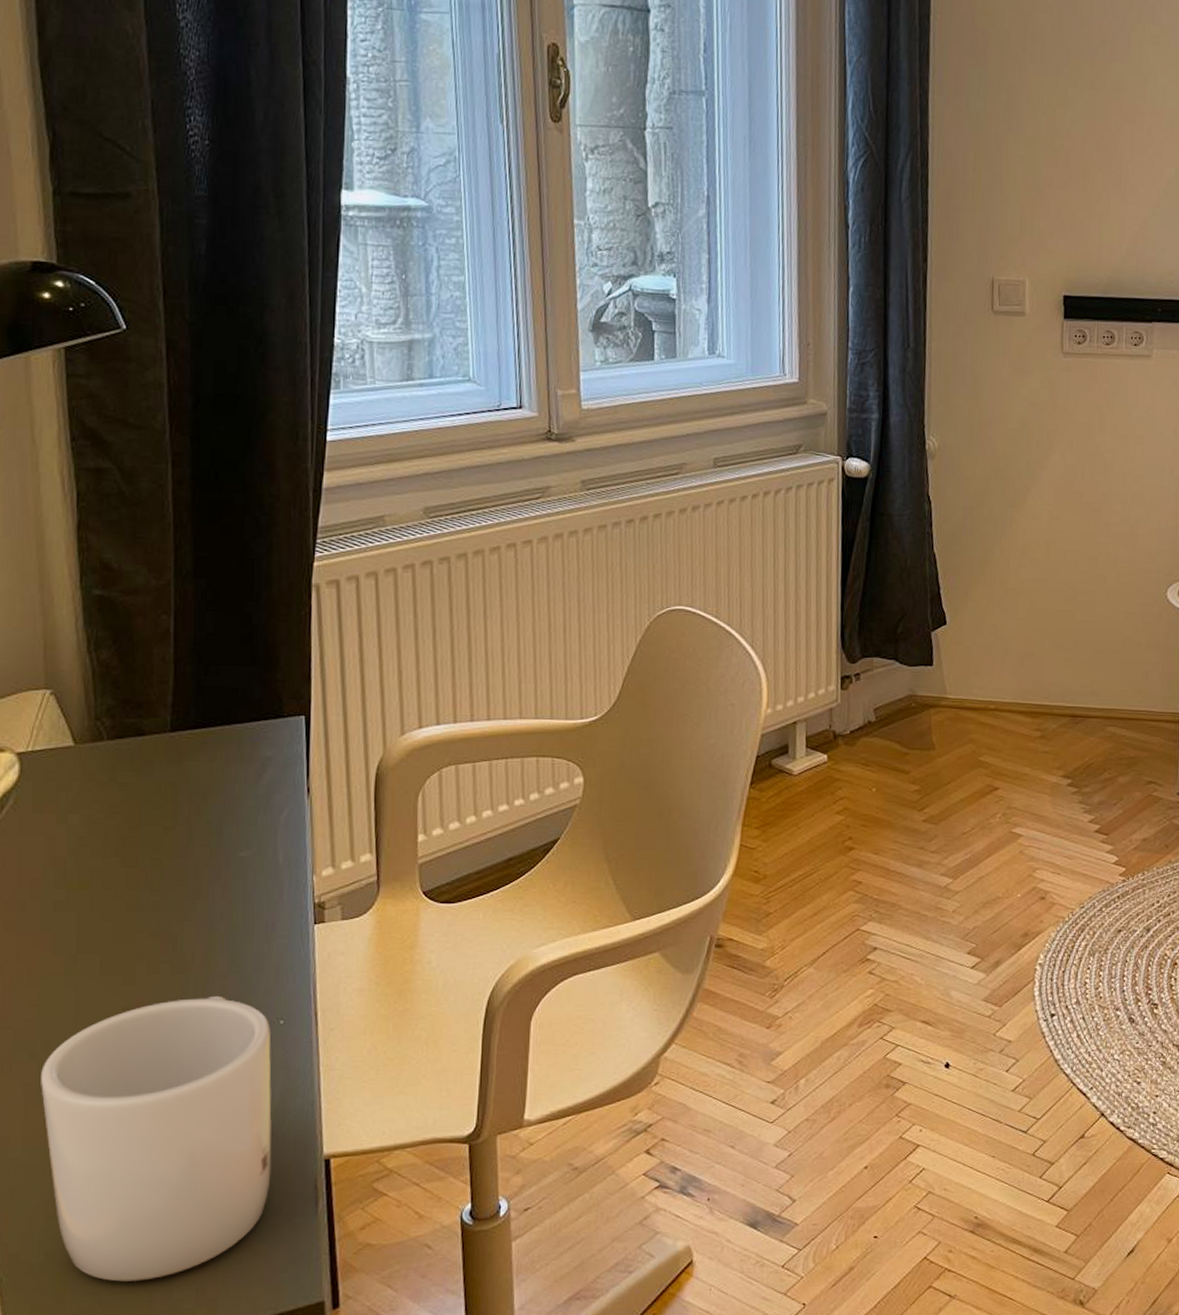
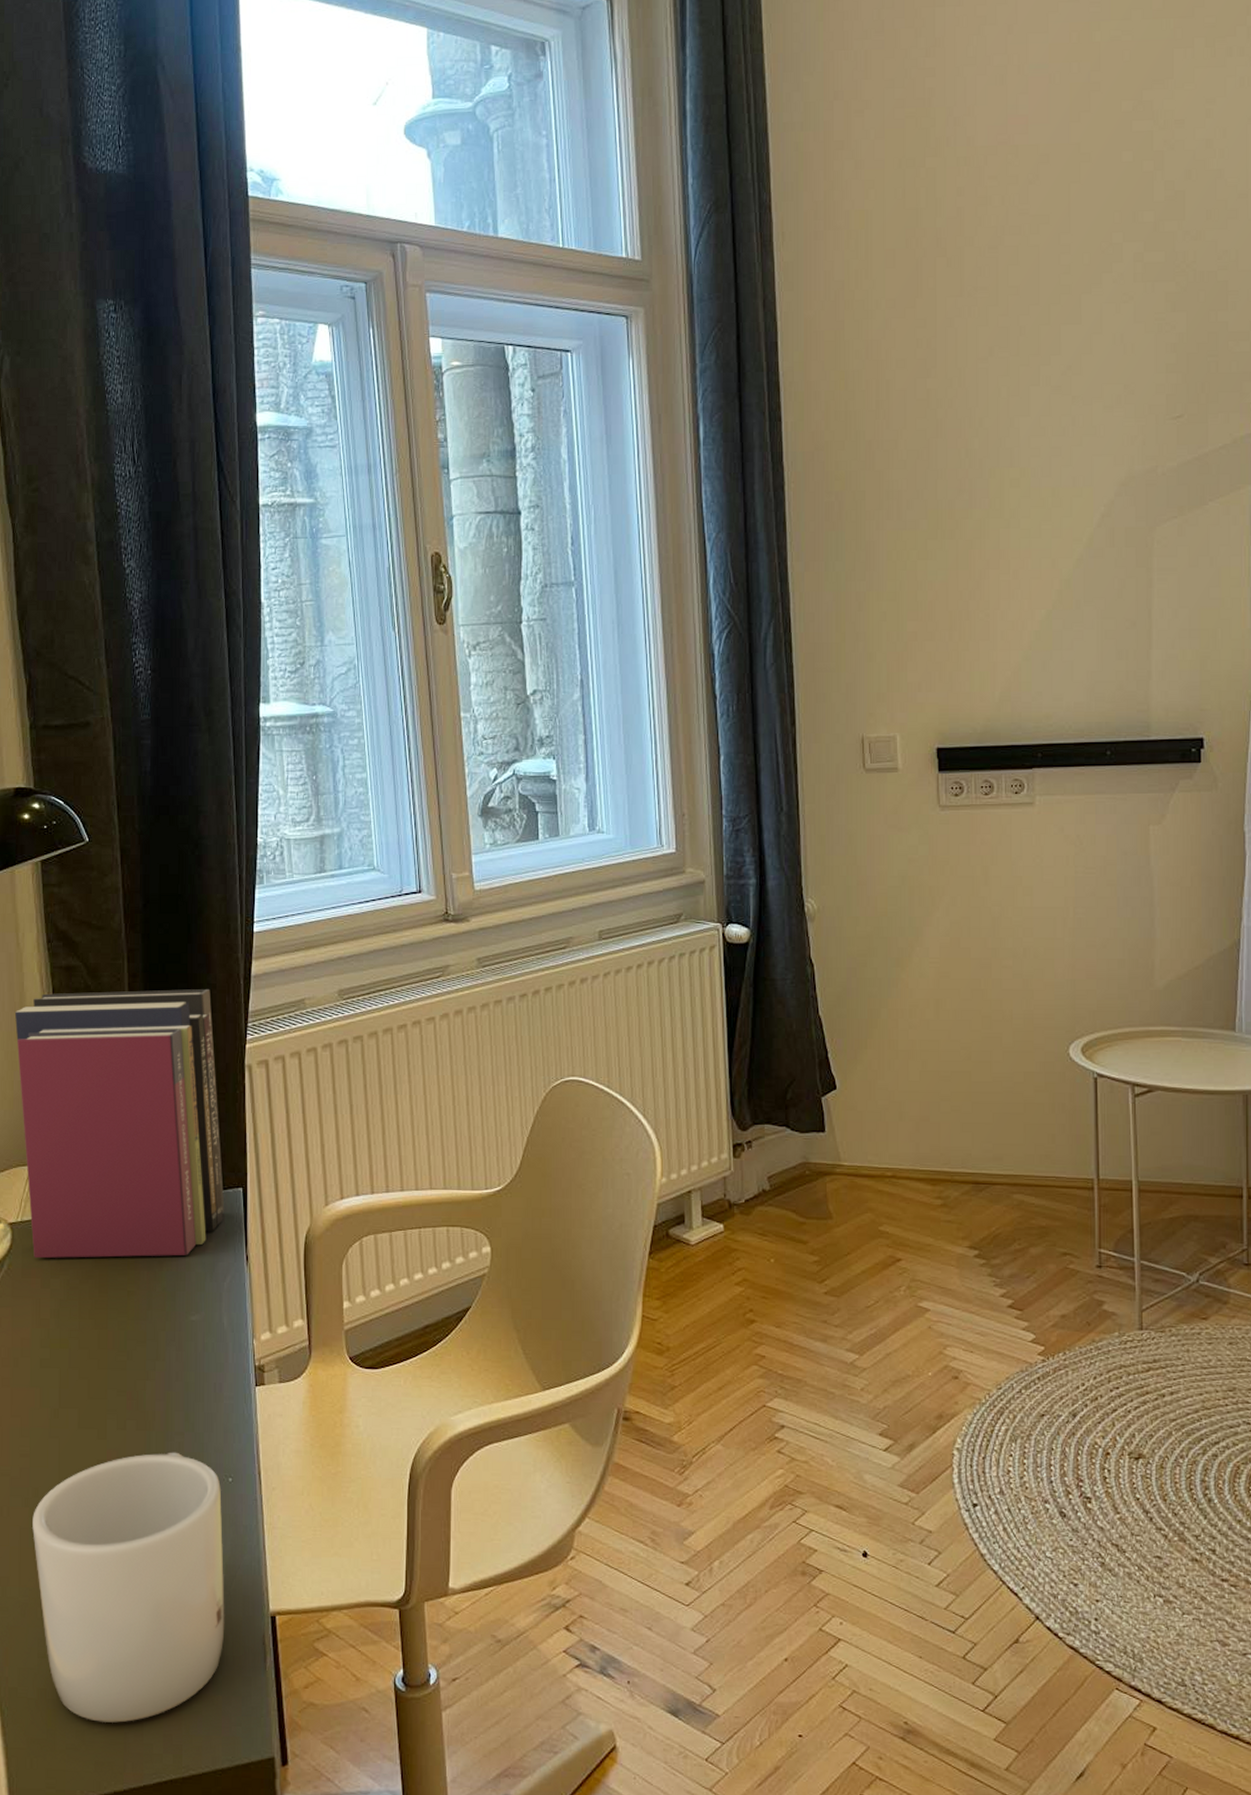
books: none [28,498,284,792] -> present [15,989,225,1259]

